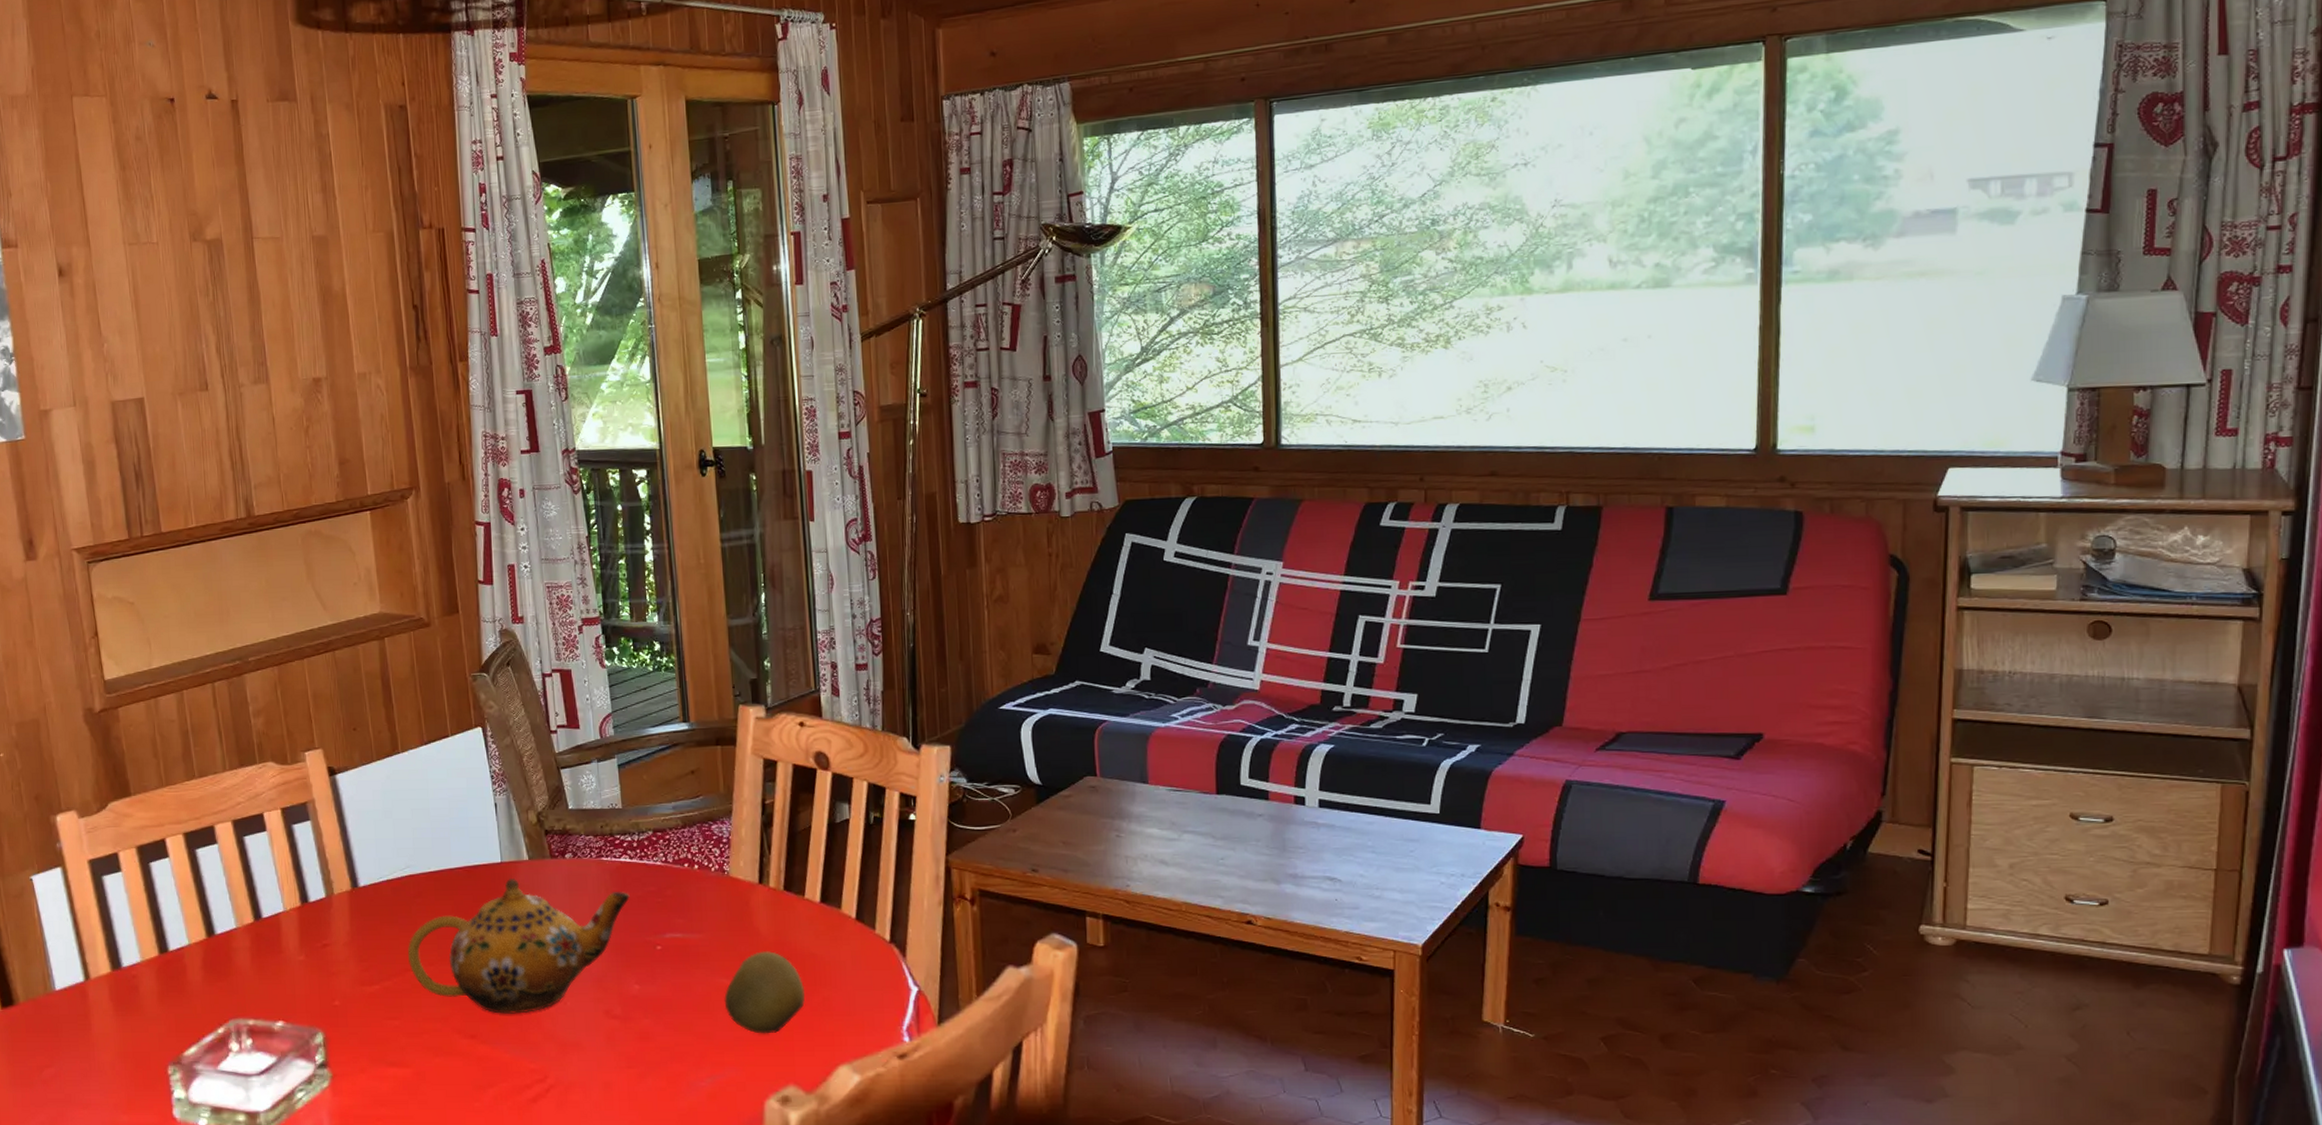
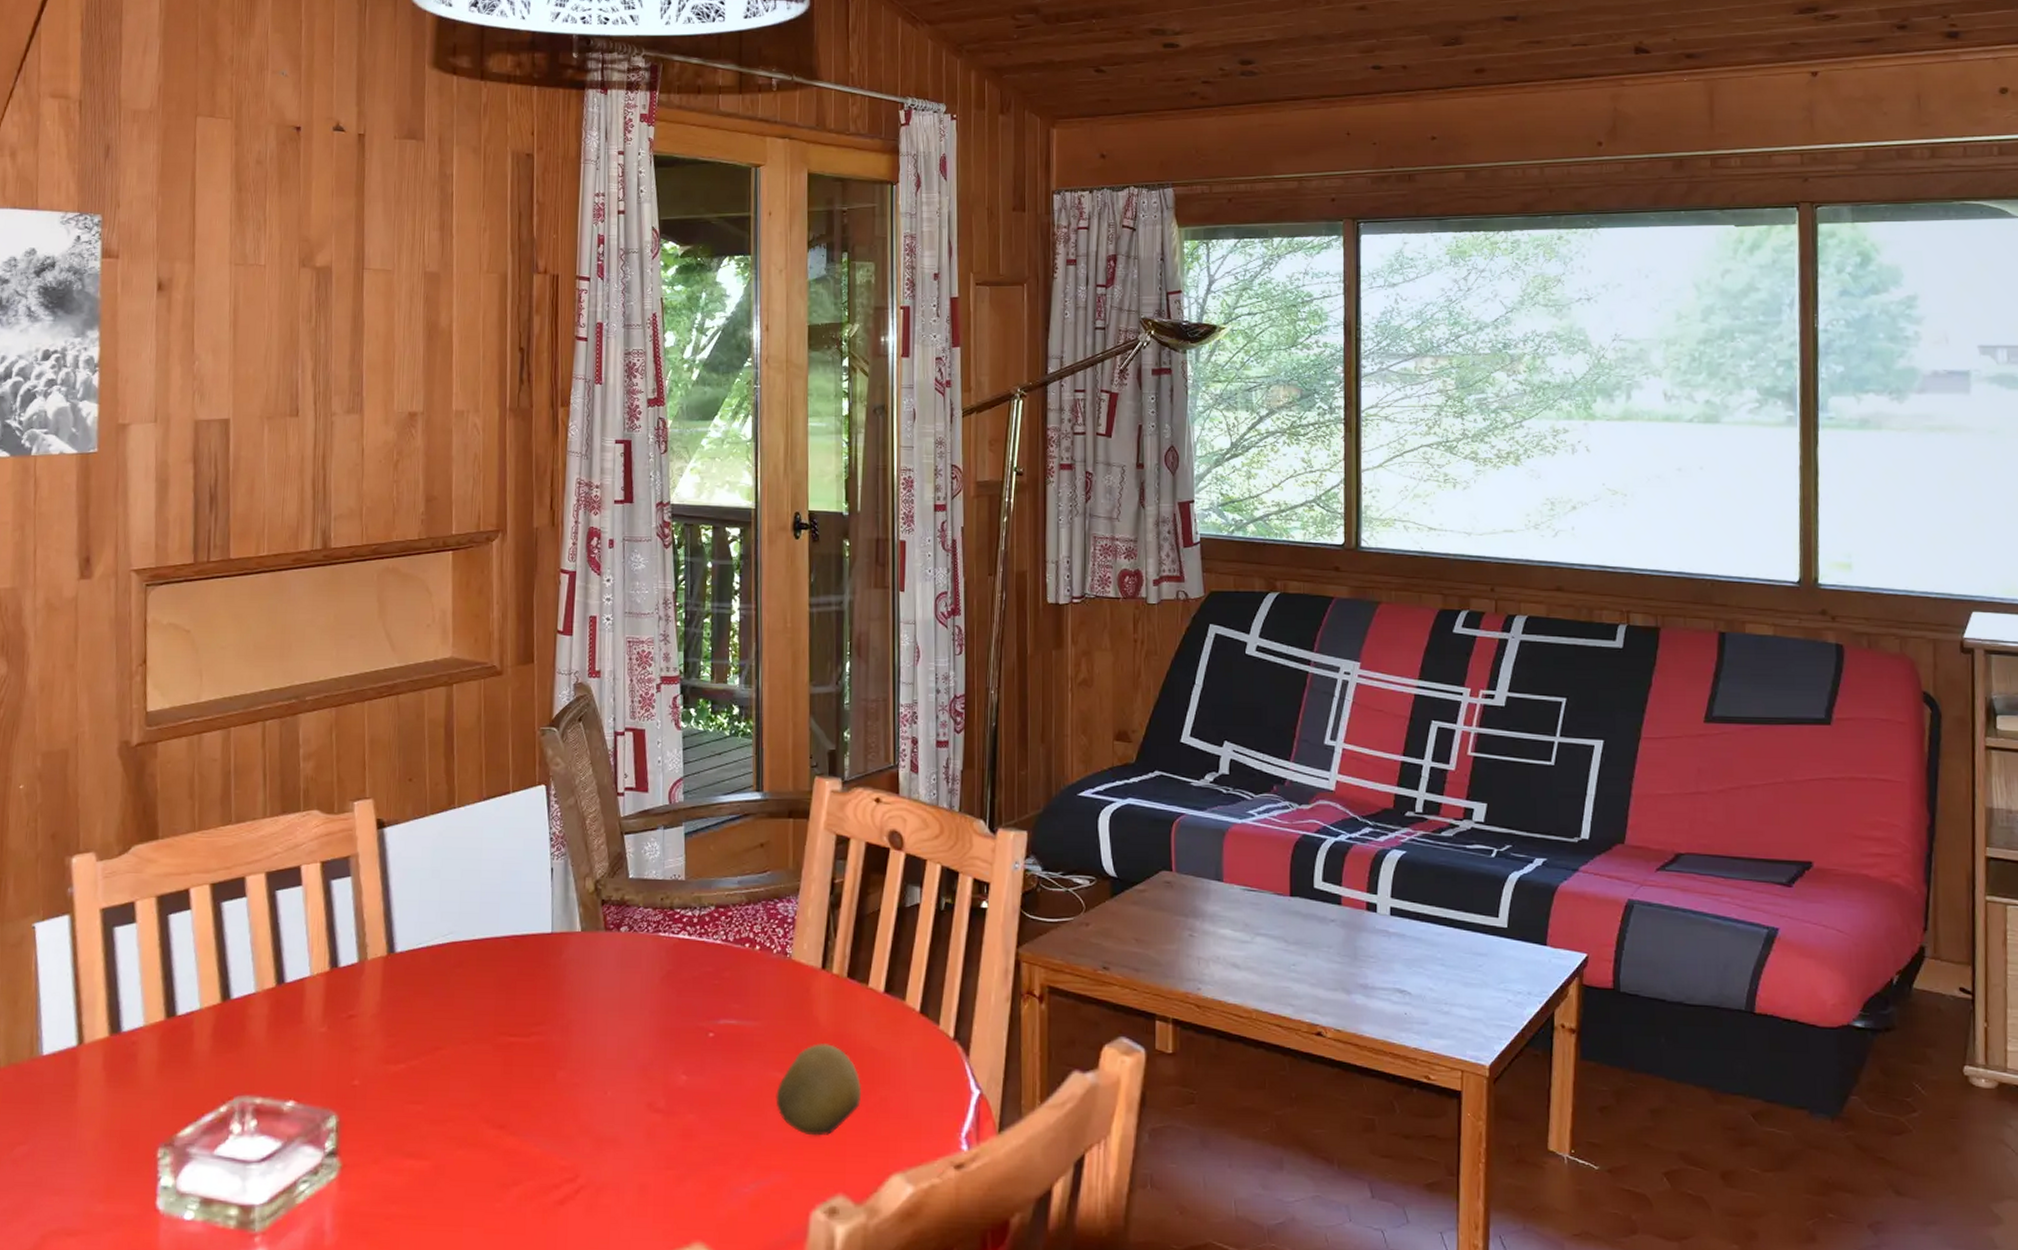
teapot: present [407,877,630,1014] -> none [440,950,685,1103]

